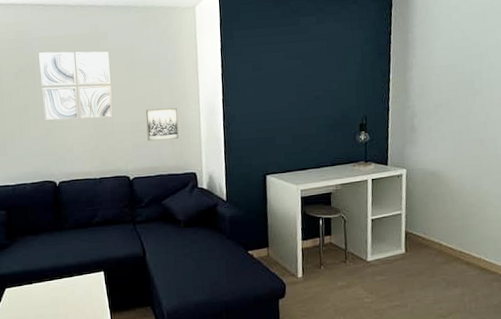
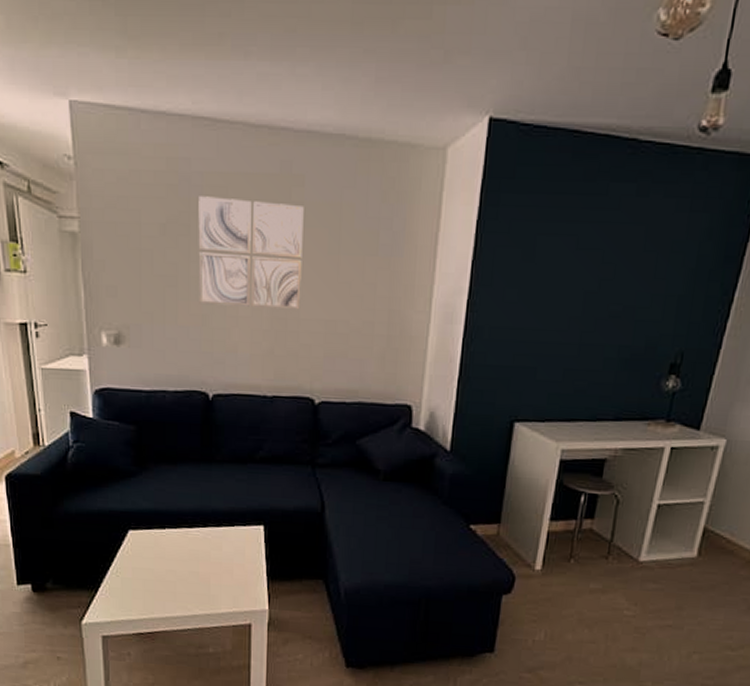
wall art: present [145,108,179,142] -> none [347,303,398,354]

